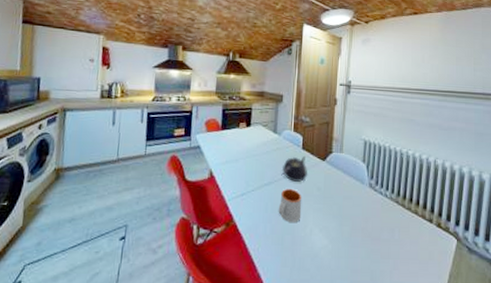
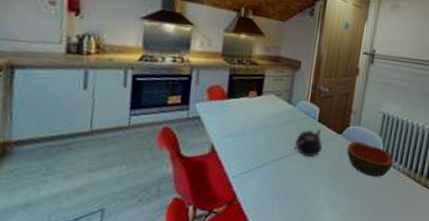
mug: present [278,189,302,222] -> none [287,164,315,199]
bowl: none [331,167,379,203] -> present [347,141,394,177]

